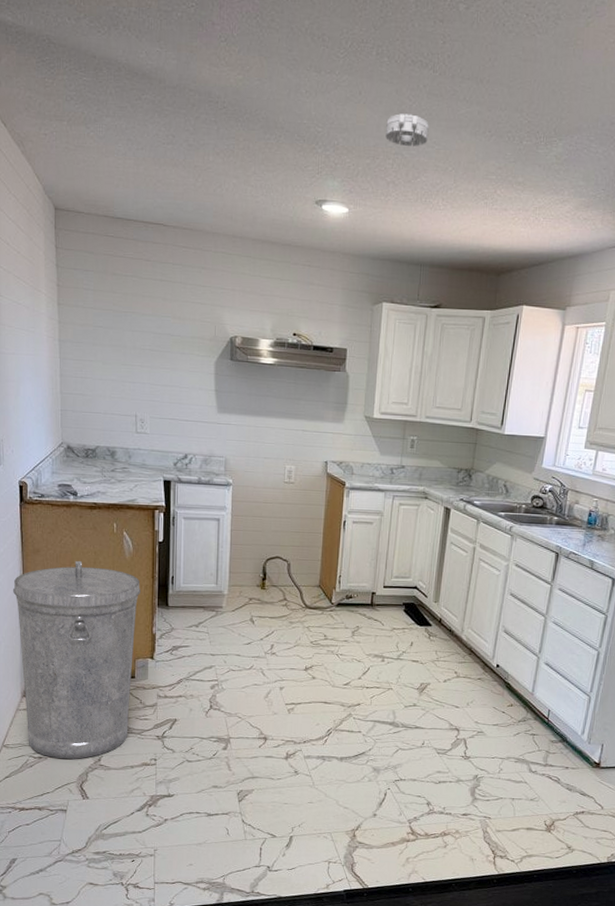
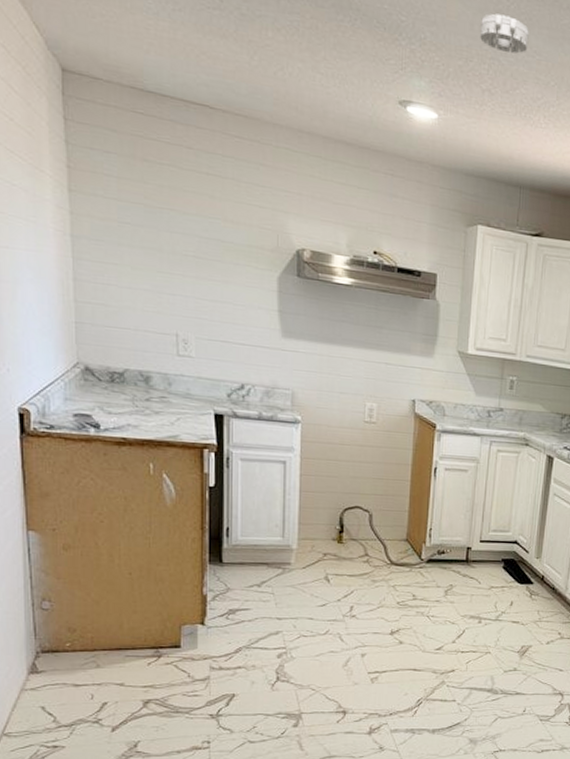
trash can: present [13,560,140,759] -> none [13,507,186,746]

